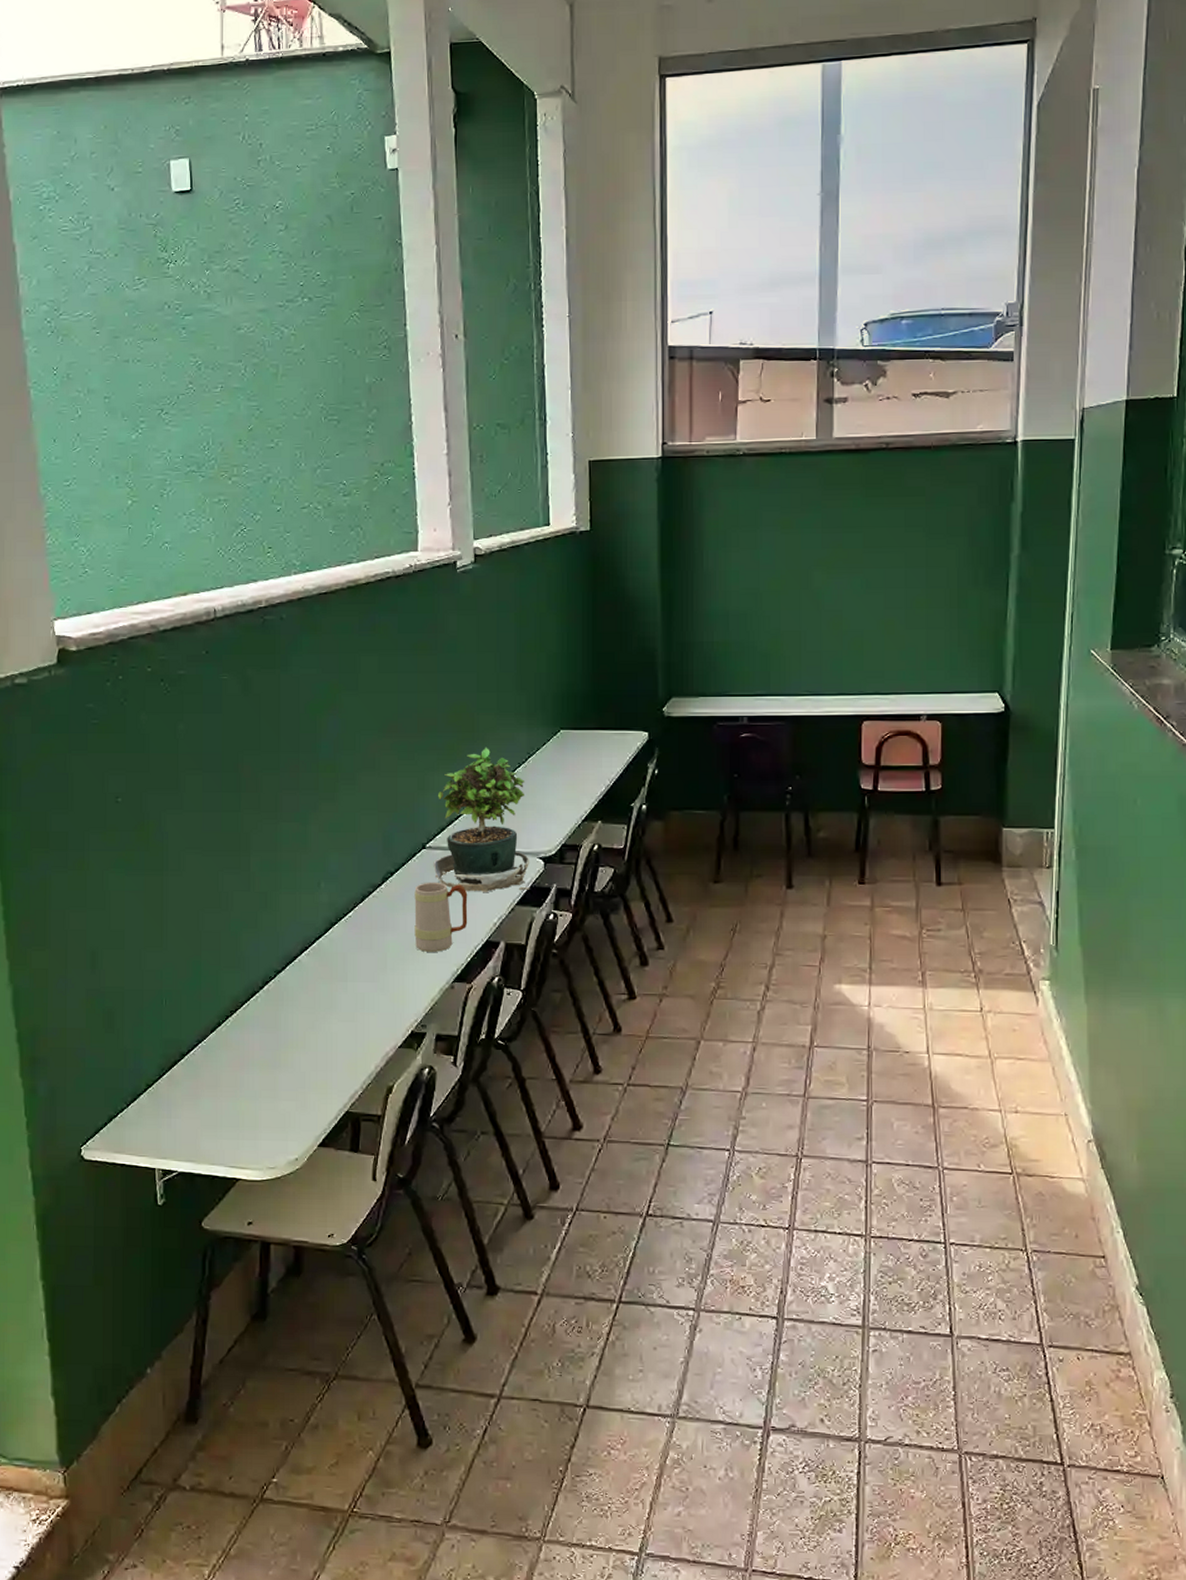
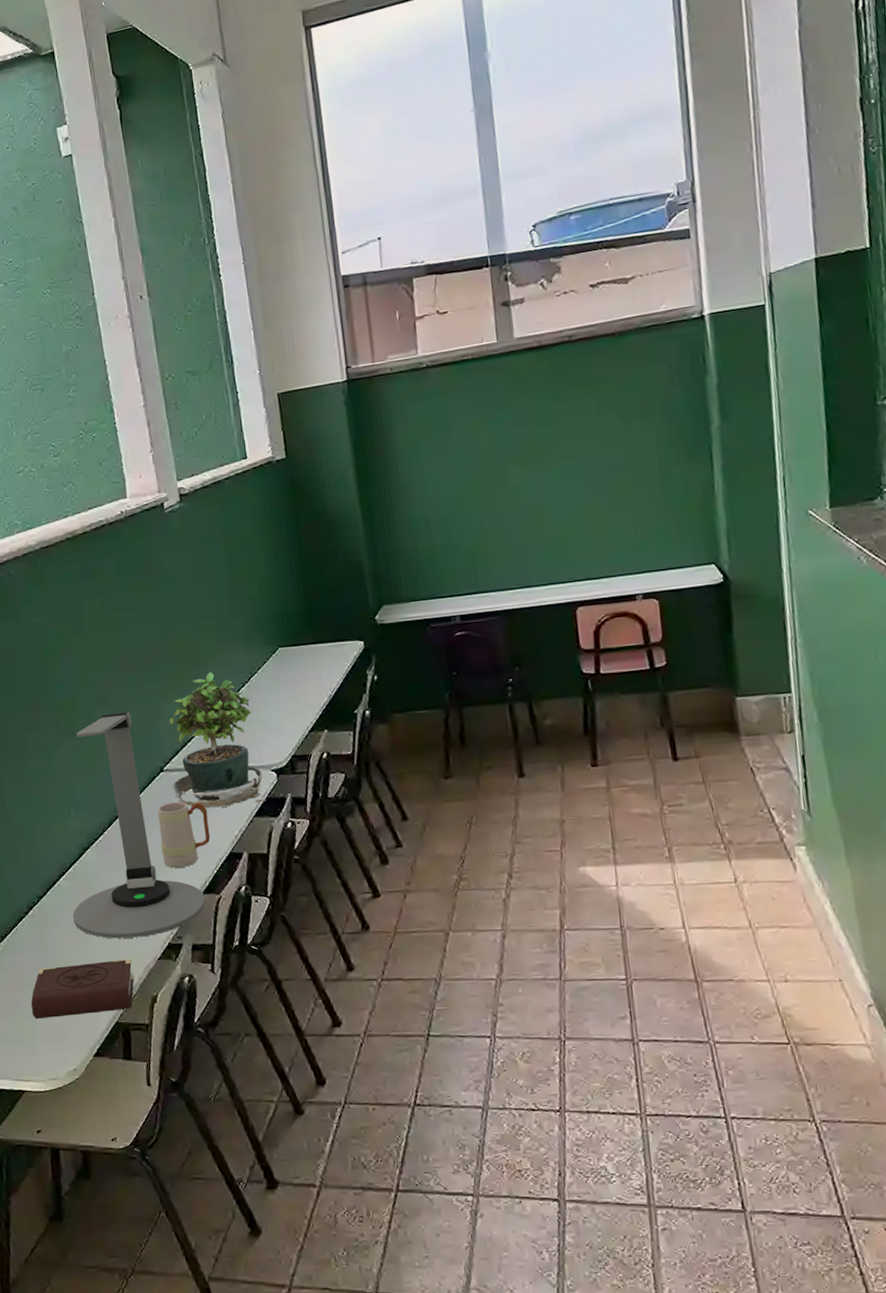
book: none [255,1045,371,1103] -> present [31,959,135,1020]
desk lamp: none [312,780,455,1023] -> present [73,711,206,939]

